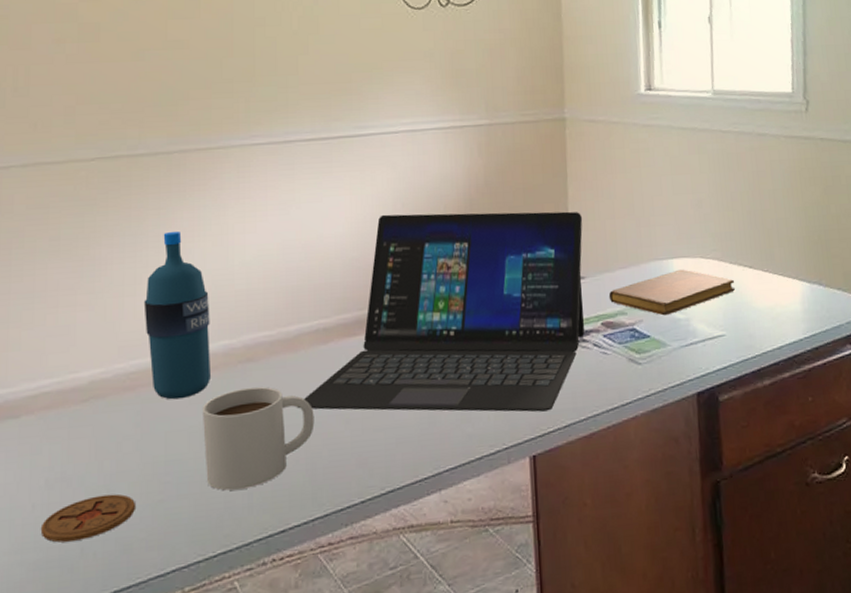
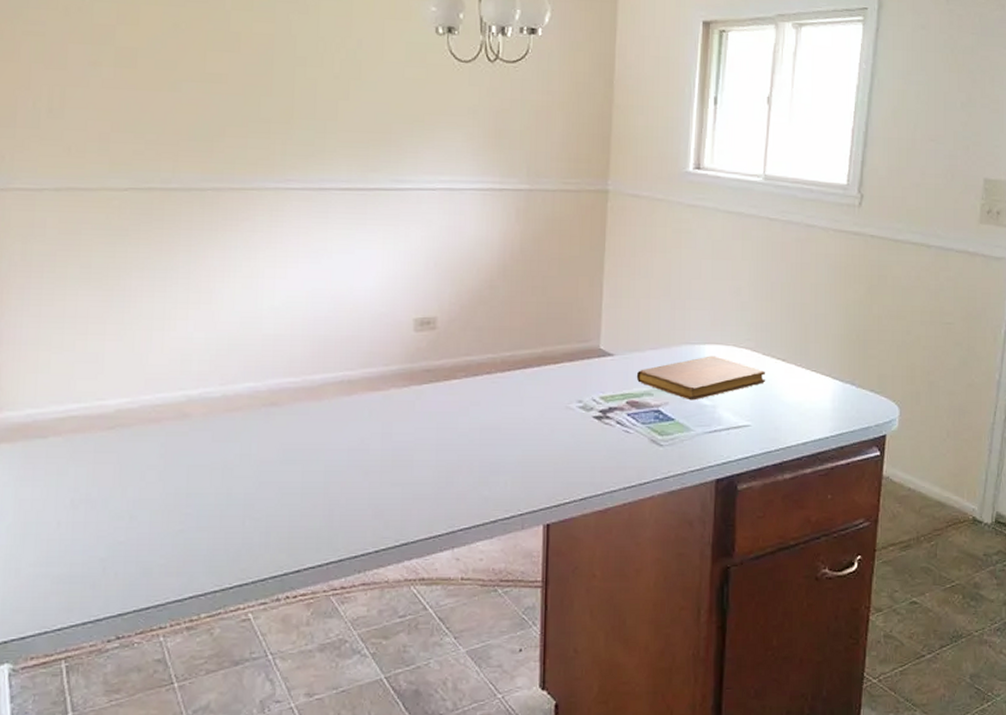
coaster: present [40,494,135,543] -> none [64,520,156,560]
water bottle: present [143,231,212,400] -> none [171,269,237,436]
mug: present [202,387,315,491] -> none [224,432,334,527]
laptop: present [297,211,584,412] -> none [318,272,617,483]

